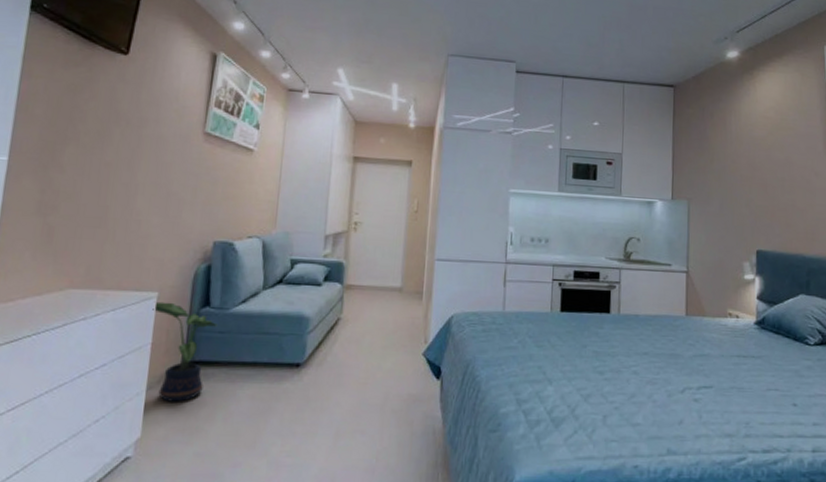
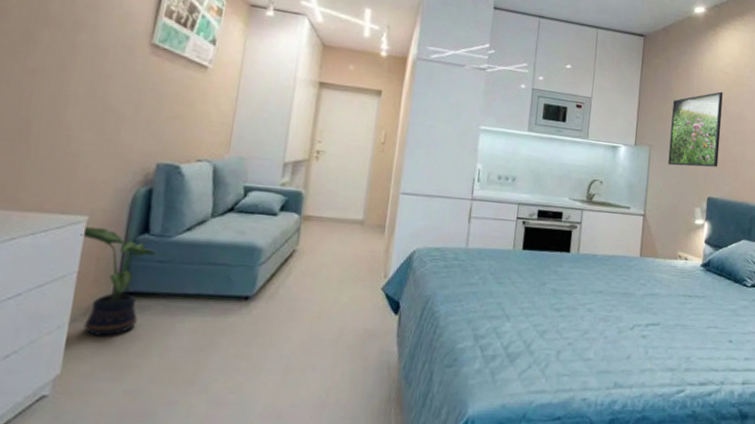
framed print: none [709,137,766,219] -> present [668,91,723,168]

